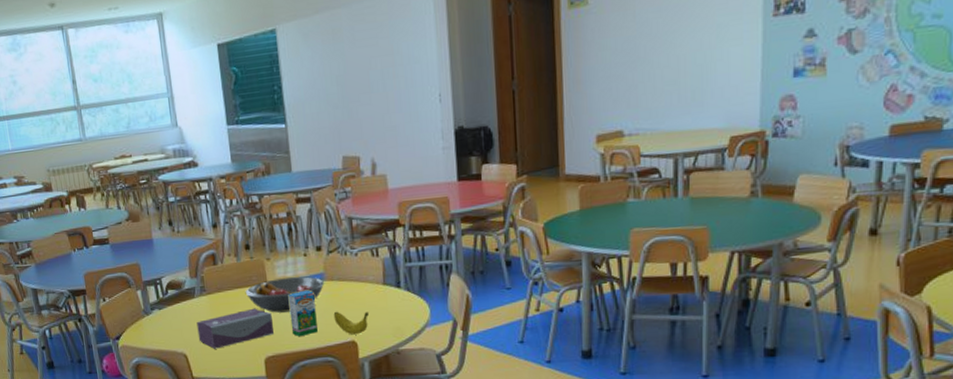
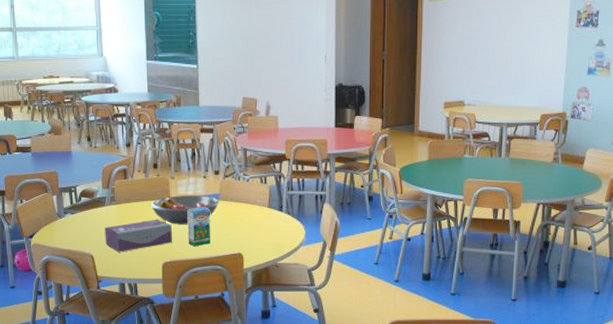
banana: present [333,311,370,335] -> none [225,227,255,248]

